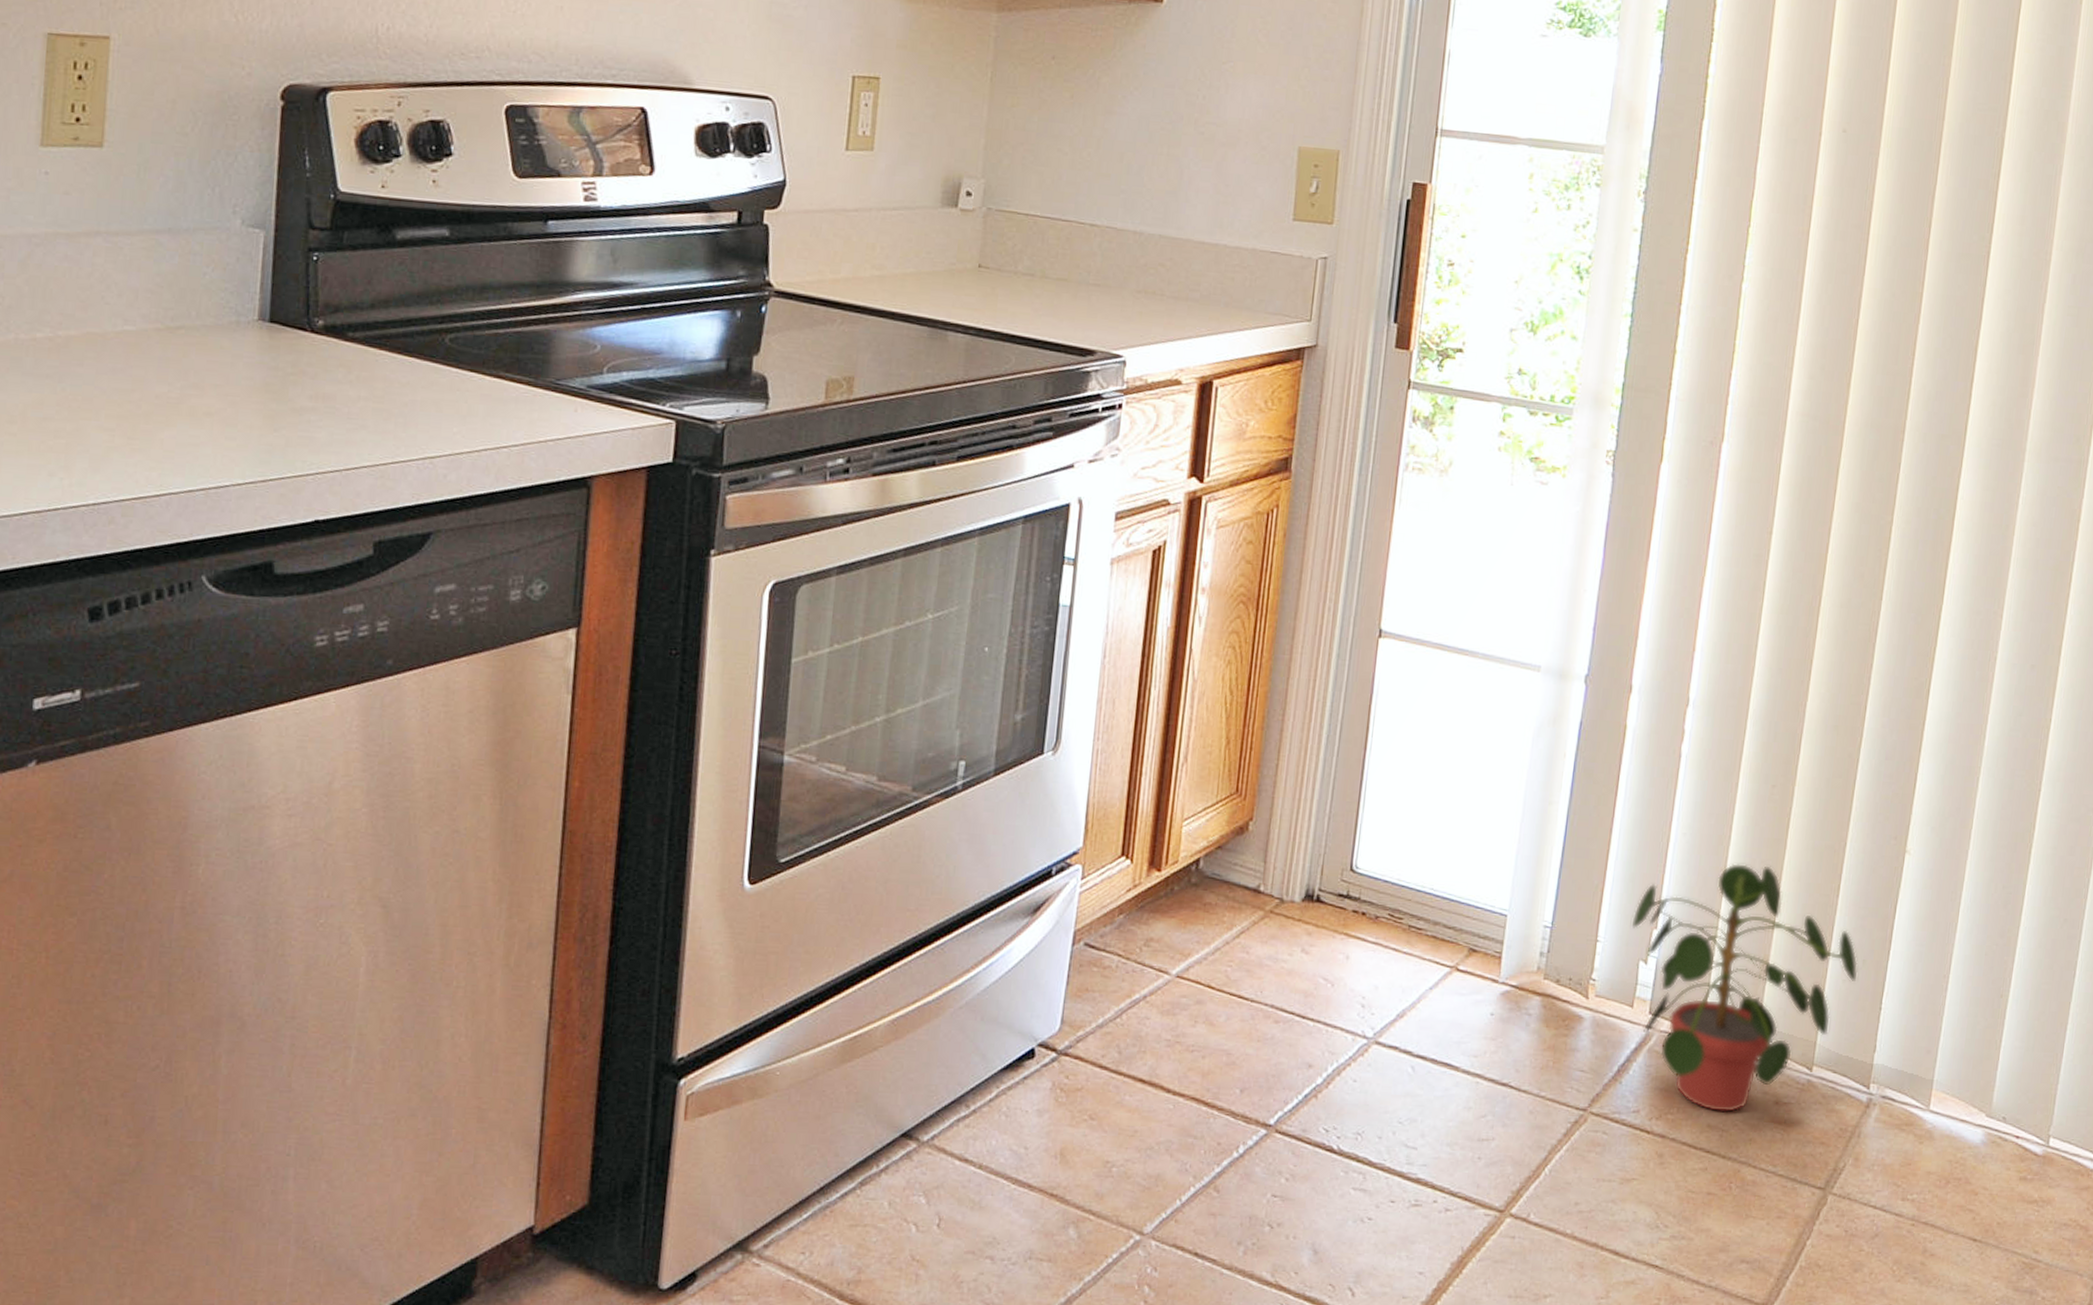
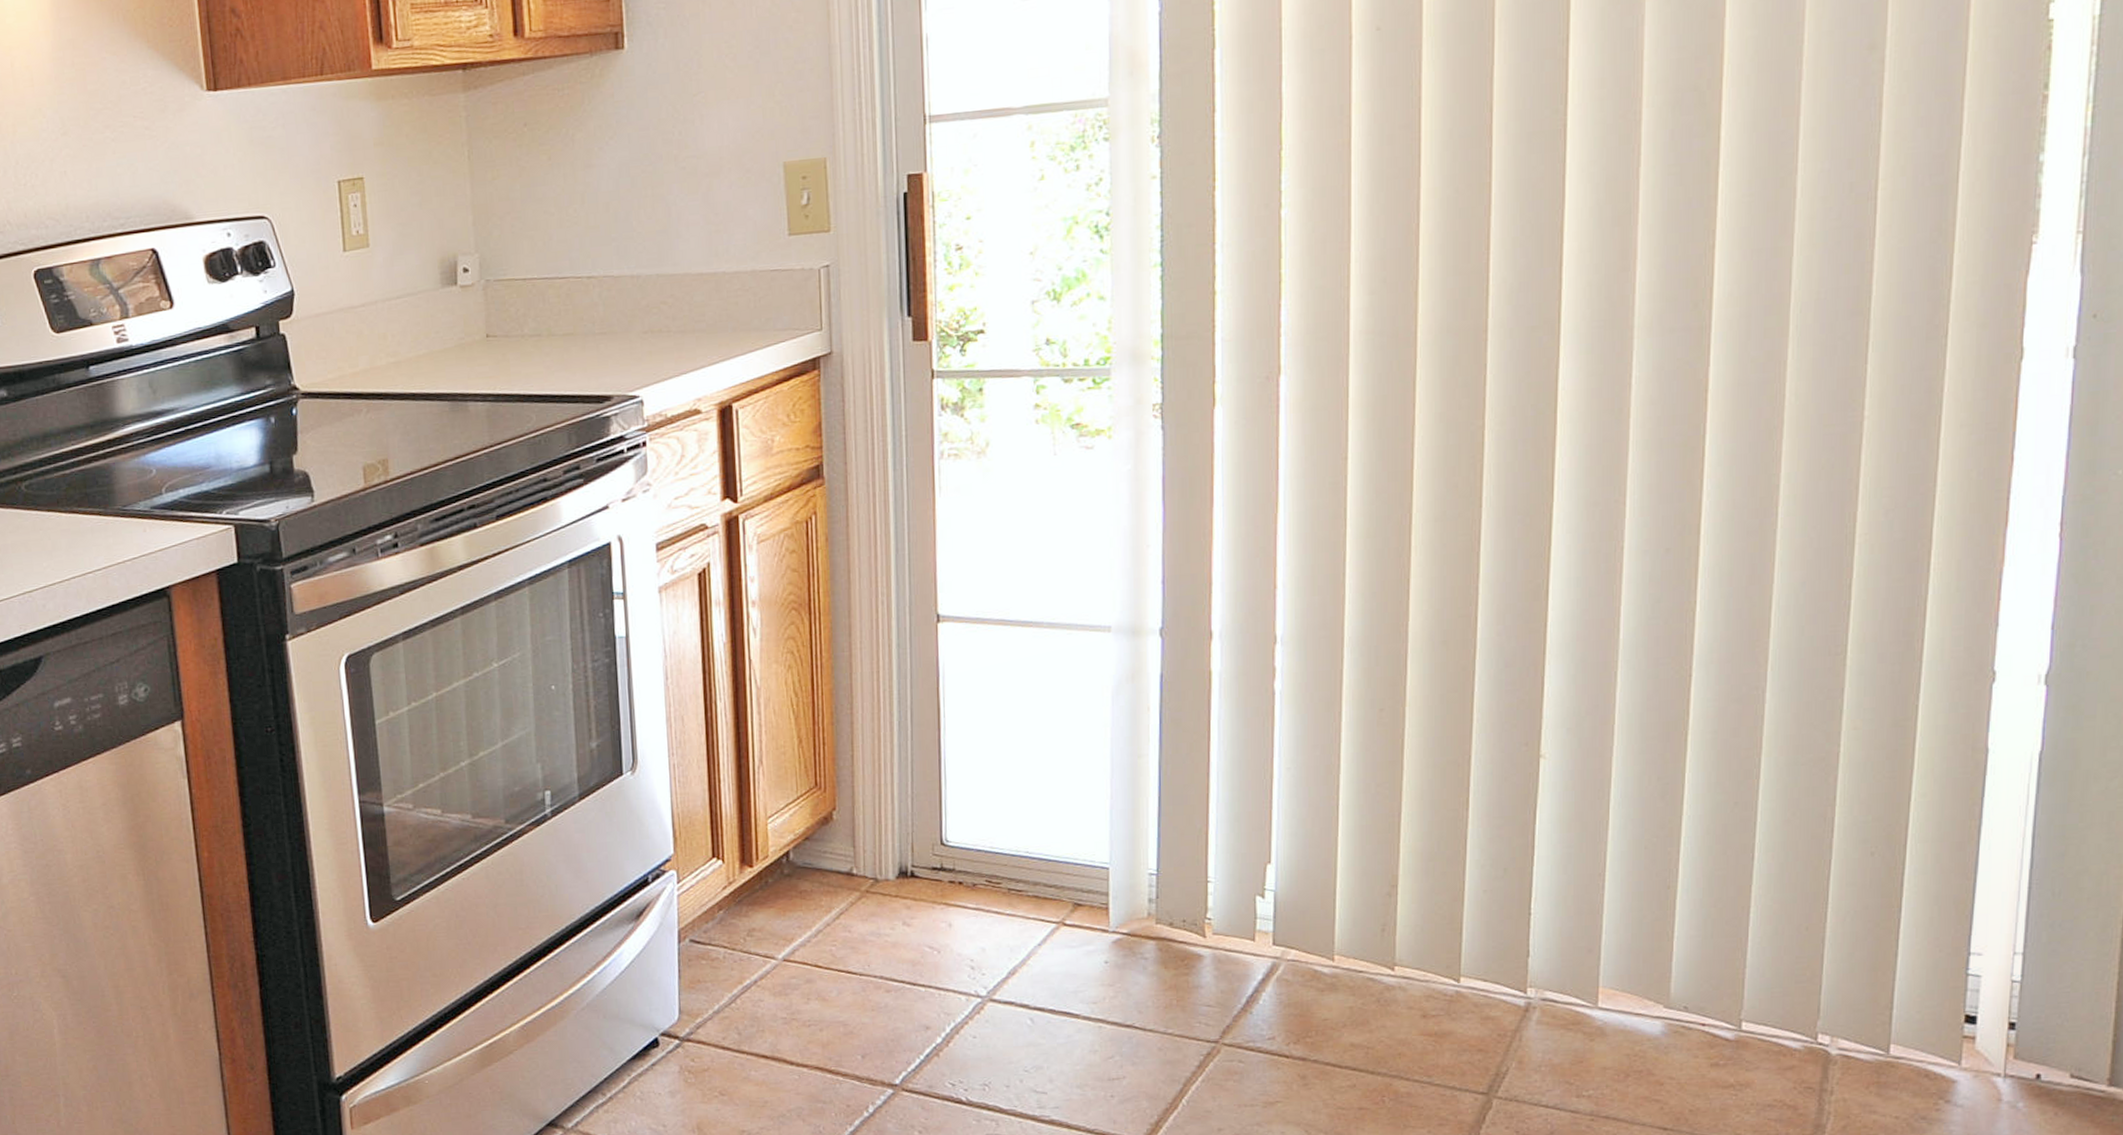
potted plant: present [1632,862,1859,1113] -> none [1242,788,1500,1031]

